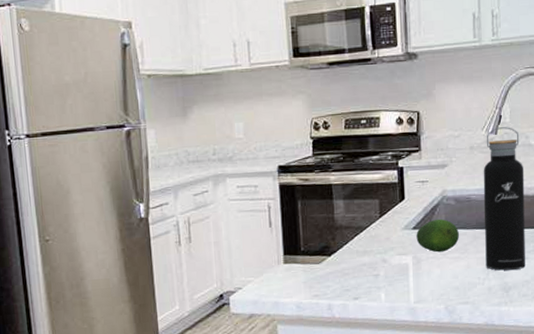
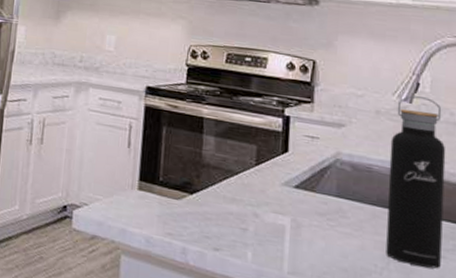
fruit: present [416,218,460,253] -> none [298,182,355,223]

